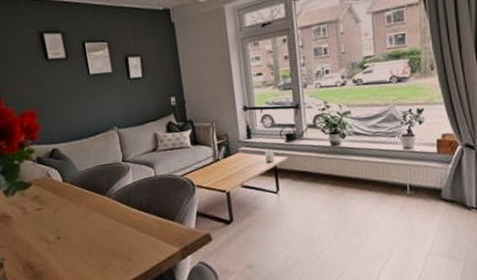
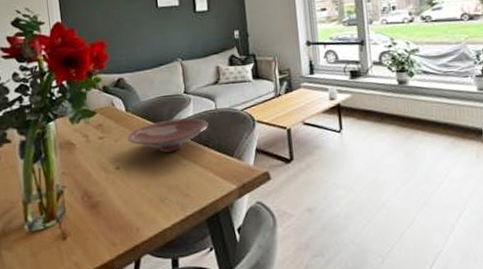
bowl: none [65,185,149,221] -> present [126,118,209,153]

